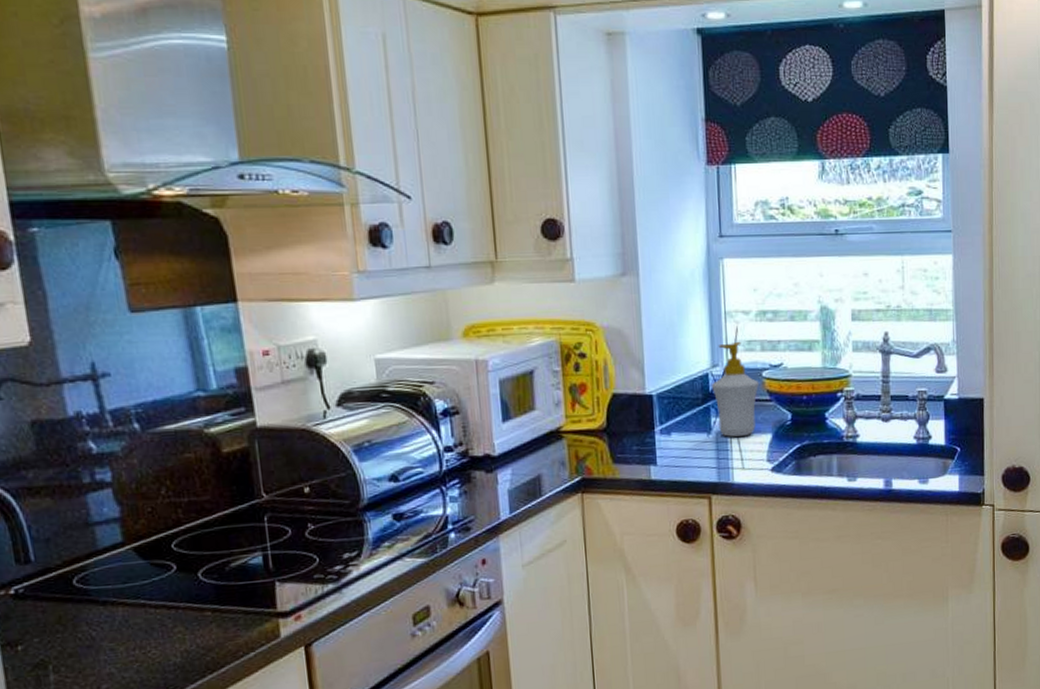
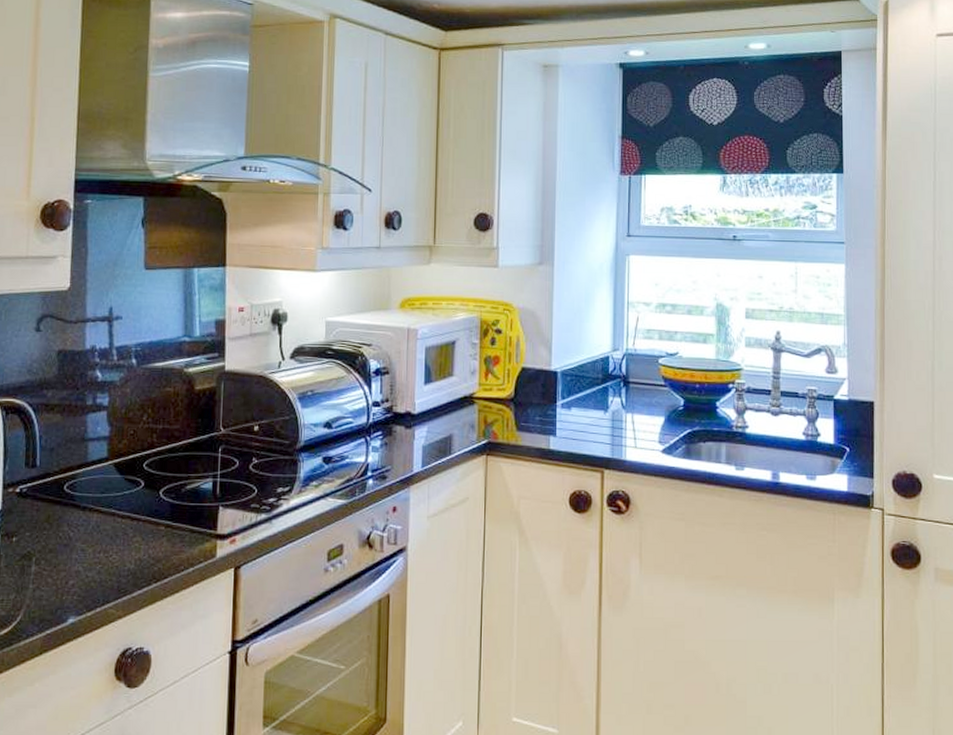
soap bottle: present [711,341,759,437] -> none [610,329,655,417]

